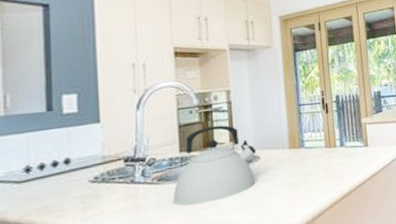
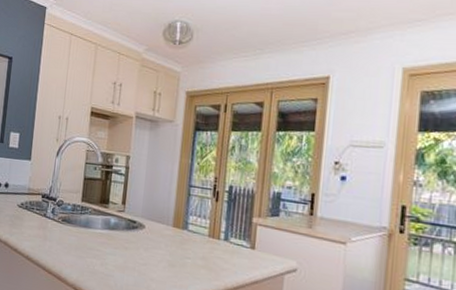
kettle: present [173,125,256,206] -> none [70,185,142,255]

